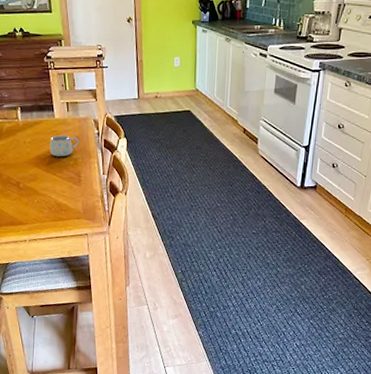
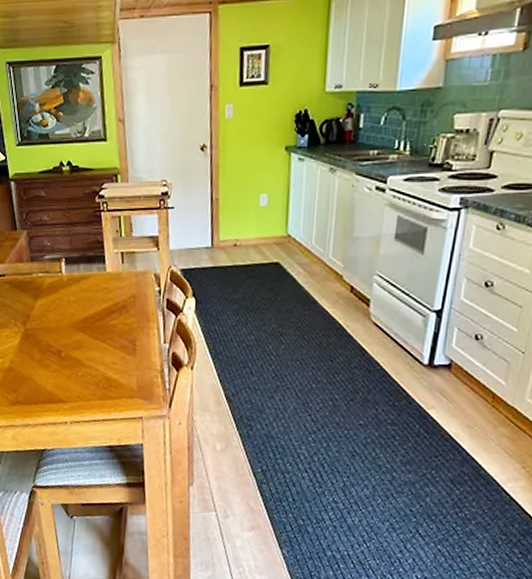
mug: present [49,134,79,157] -> none [98,292,135,321]

